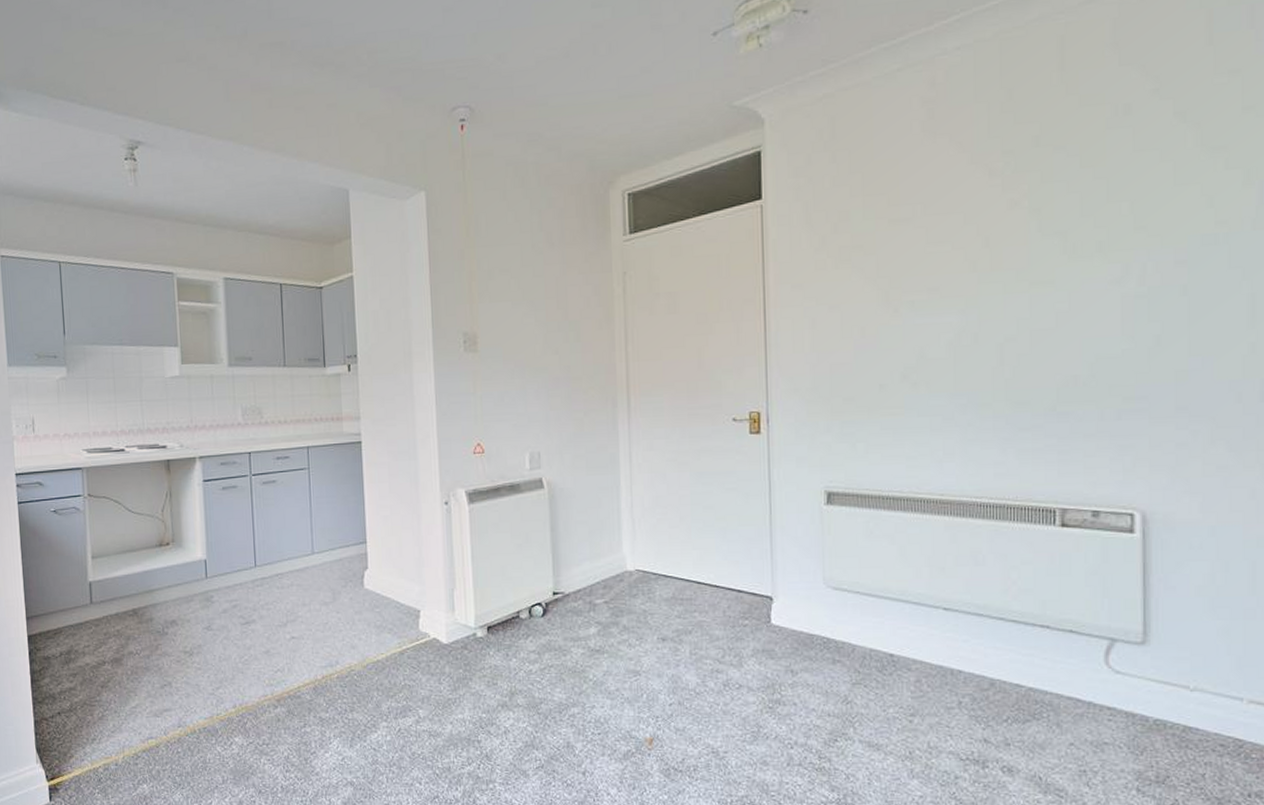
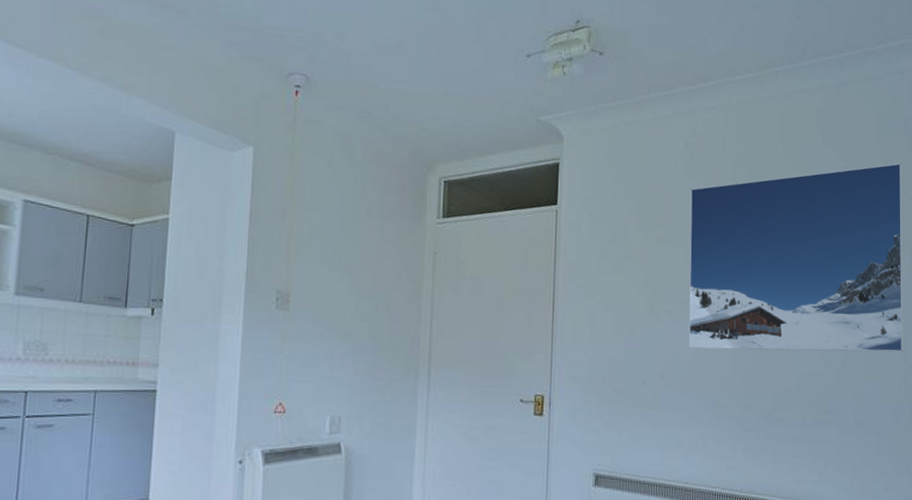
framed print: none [932,68,1249,342] -> present [688,162,903,353]

